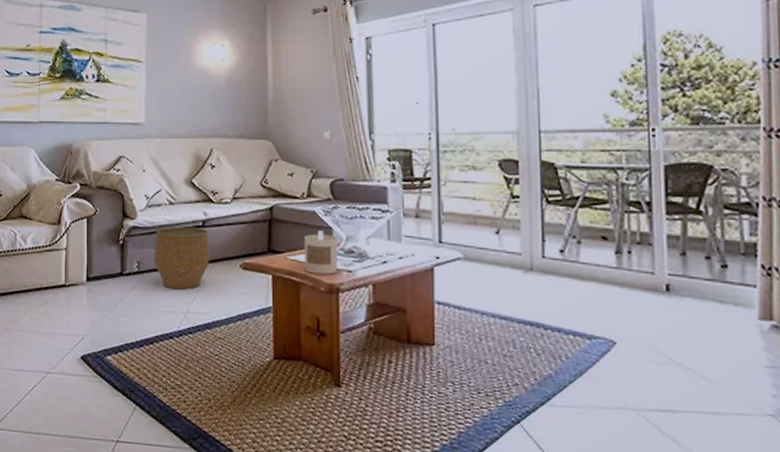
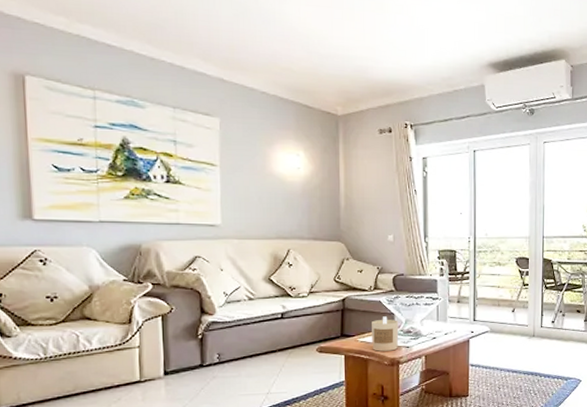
basket: present [153,226,210,290] -> none [234,319,289,375]

